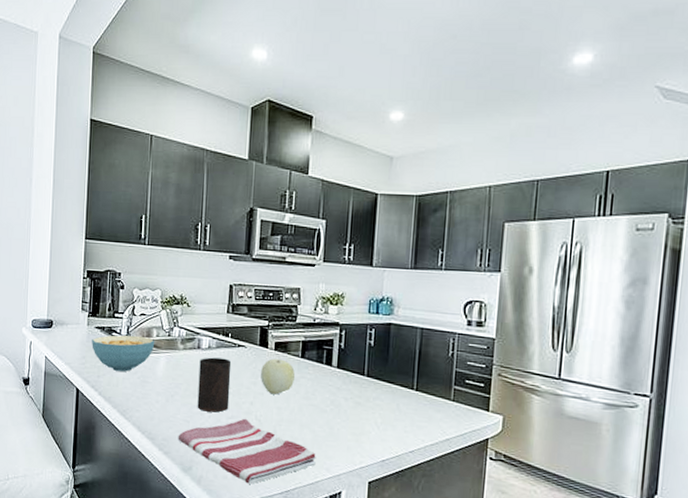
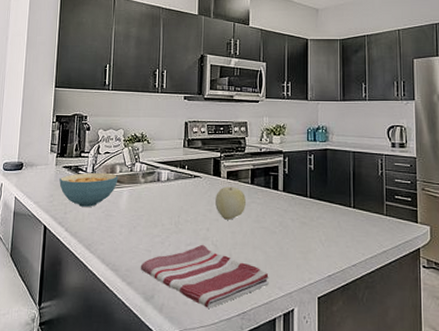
cup: present [197,357,232,413] -> none [158,188,189,241]

